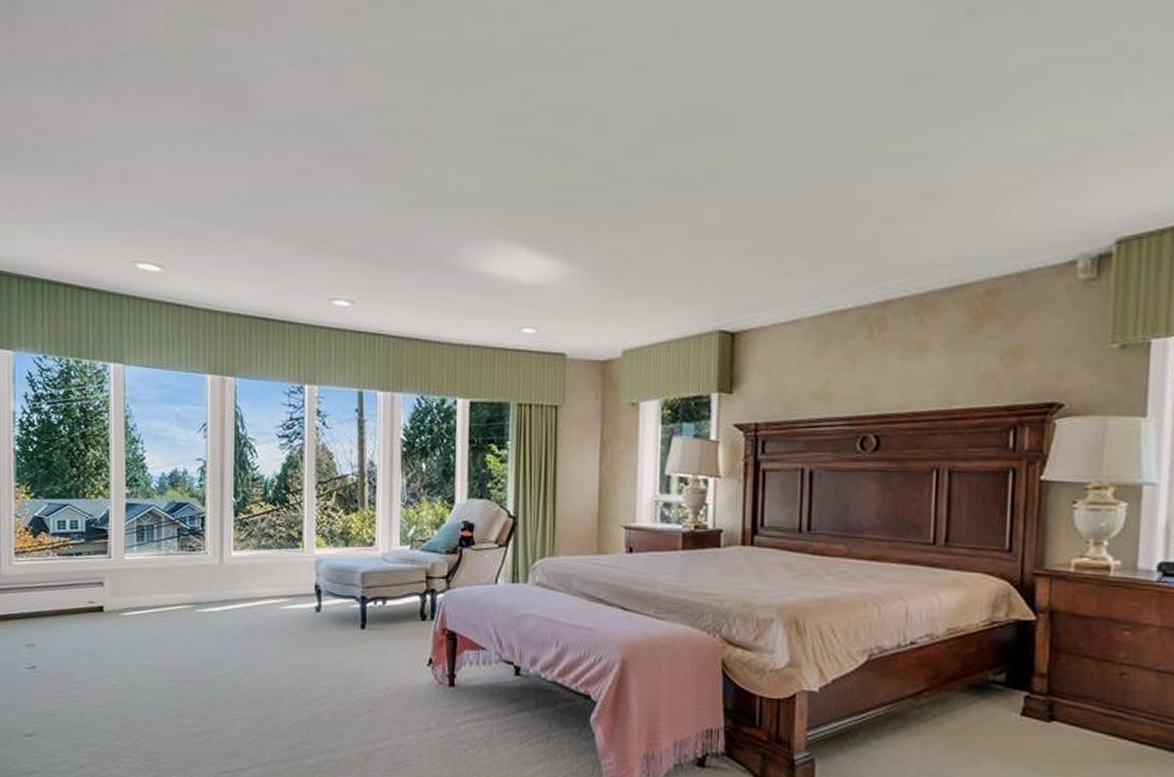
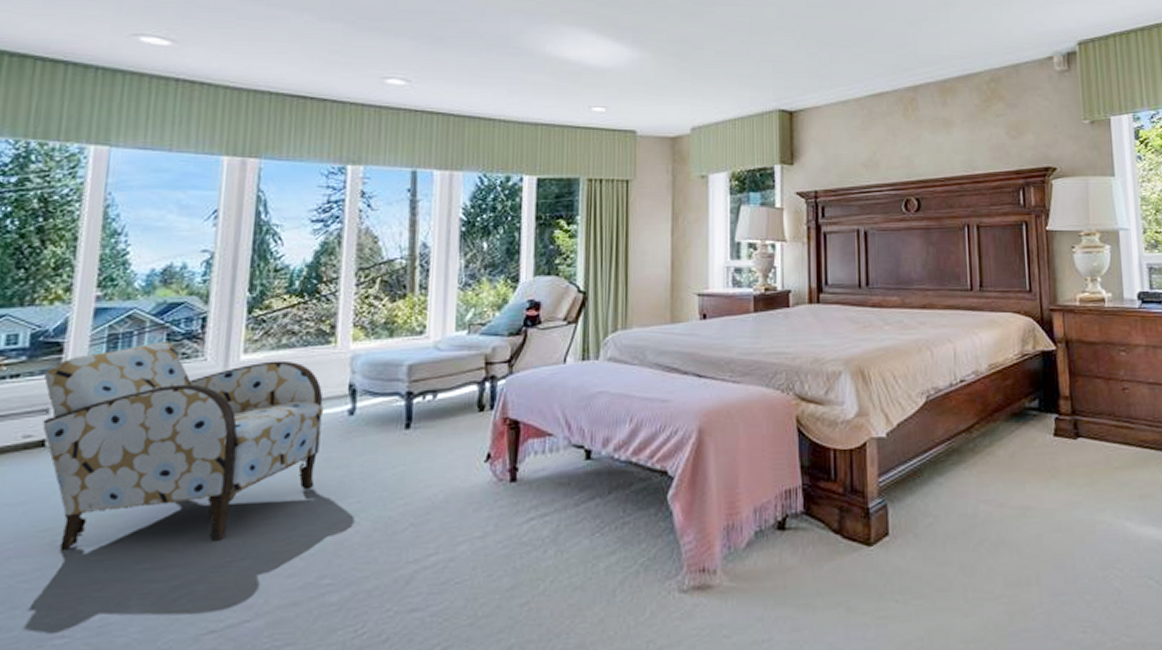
armchair: none [97,535,297,702] -> present [42,342,324,550]

